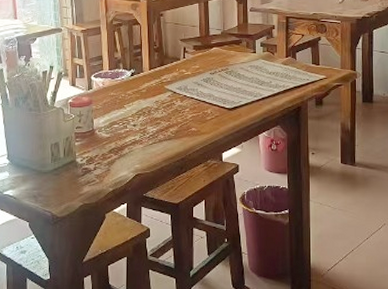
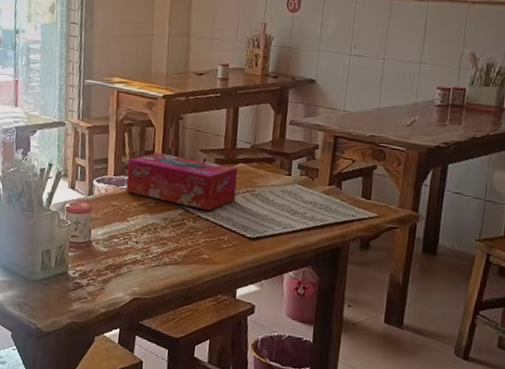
tissue box: none [120,46,213,90] -> present [126,152,238,210]

